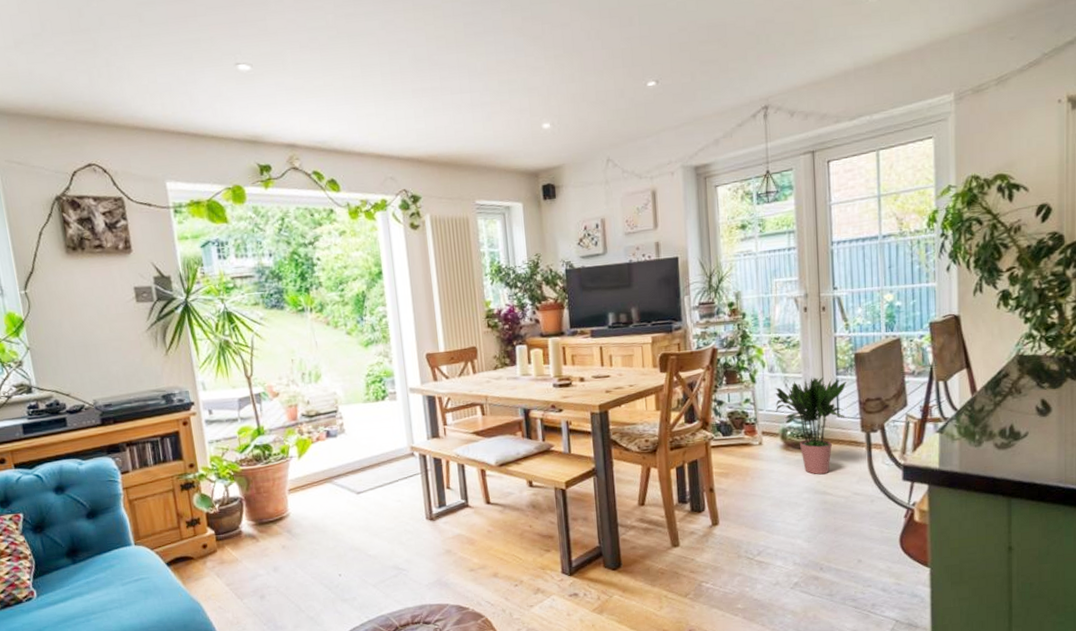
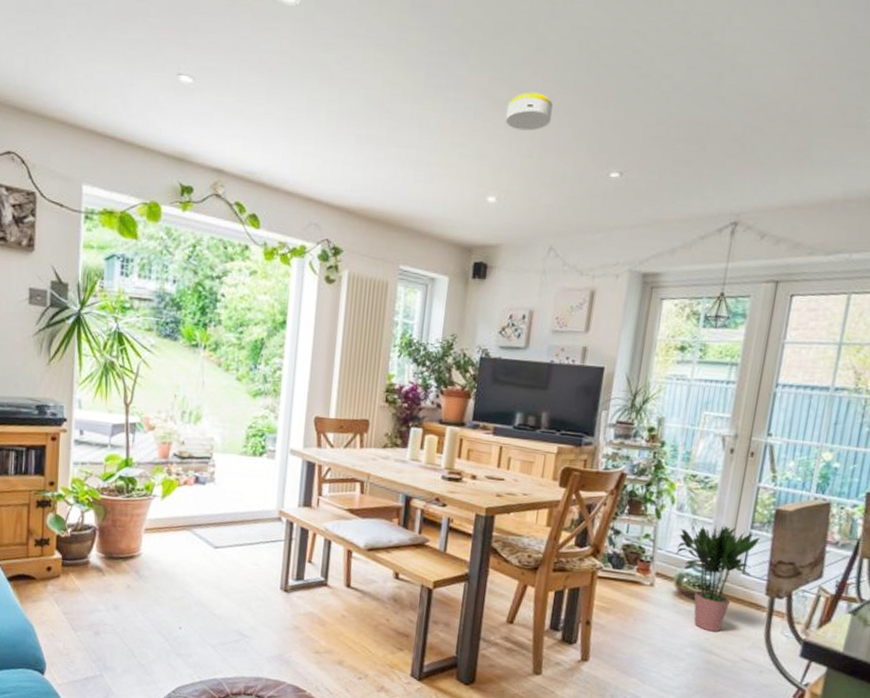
smoke detector: none [544,22,586,60] -> present [506,92,554,131]

